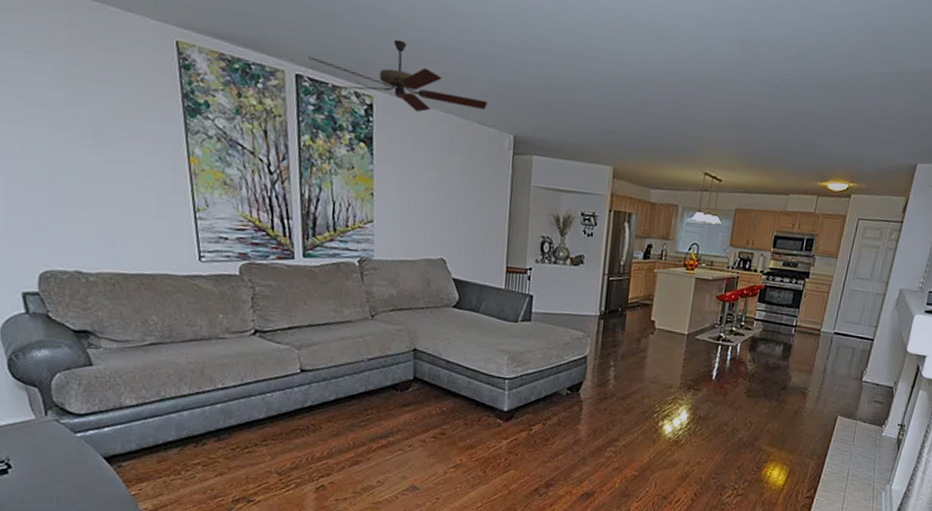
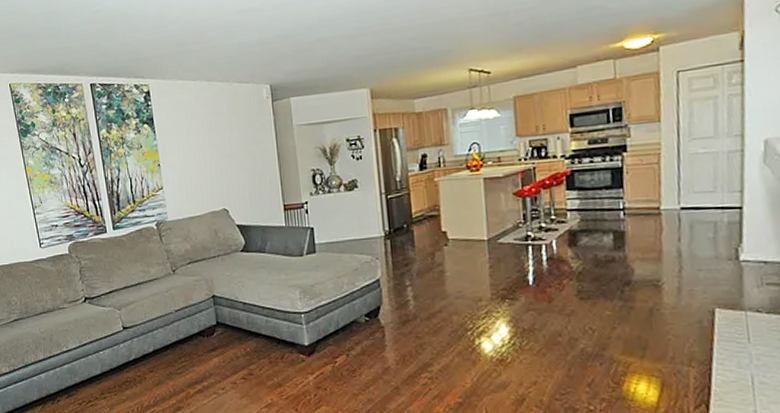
ceiling fan: present [308,39,487,113] -> none [98,33,242,89]

